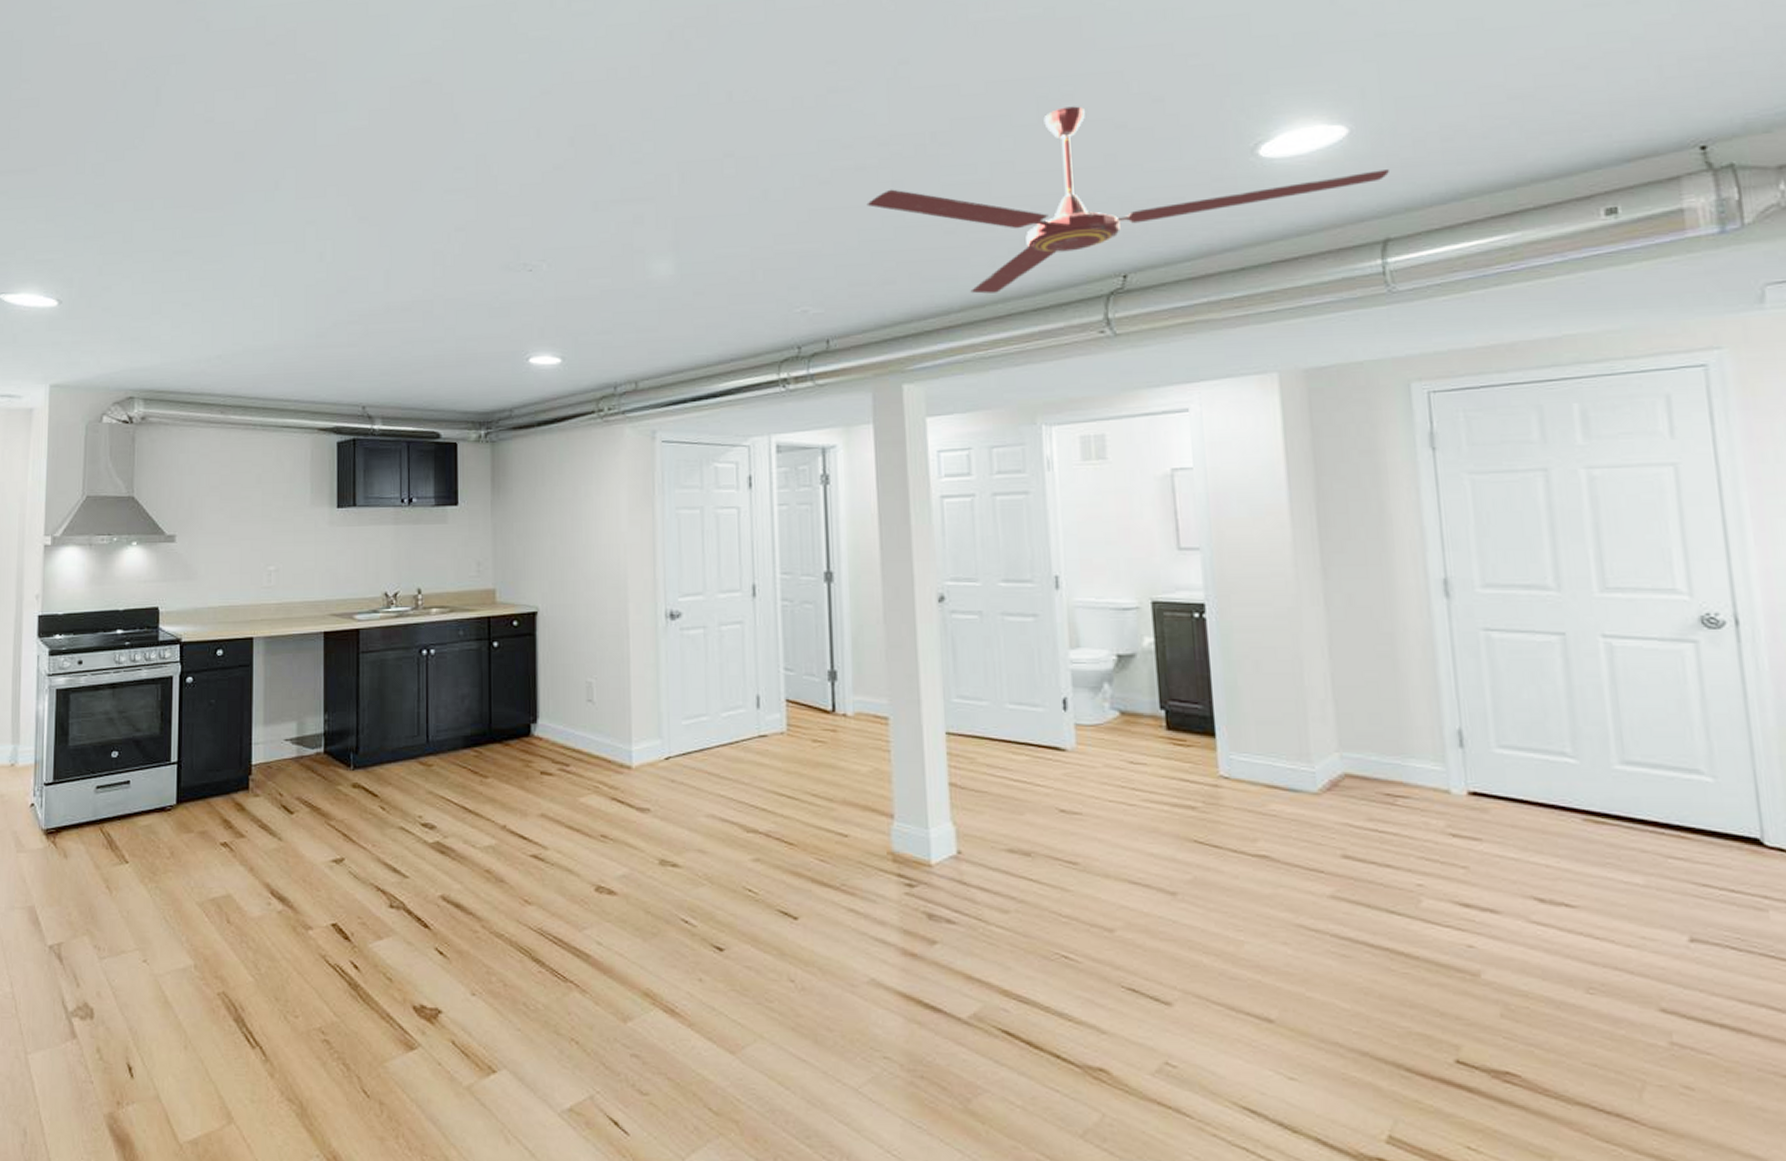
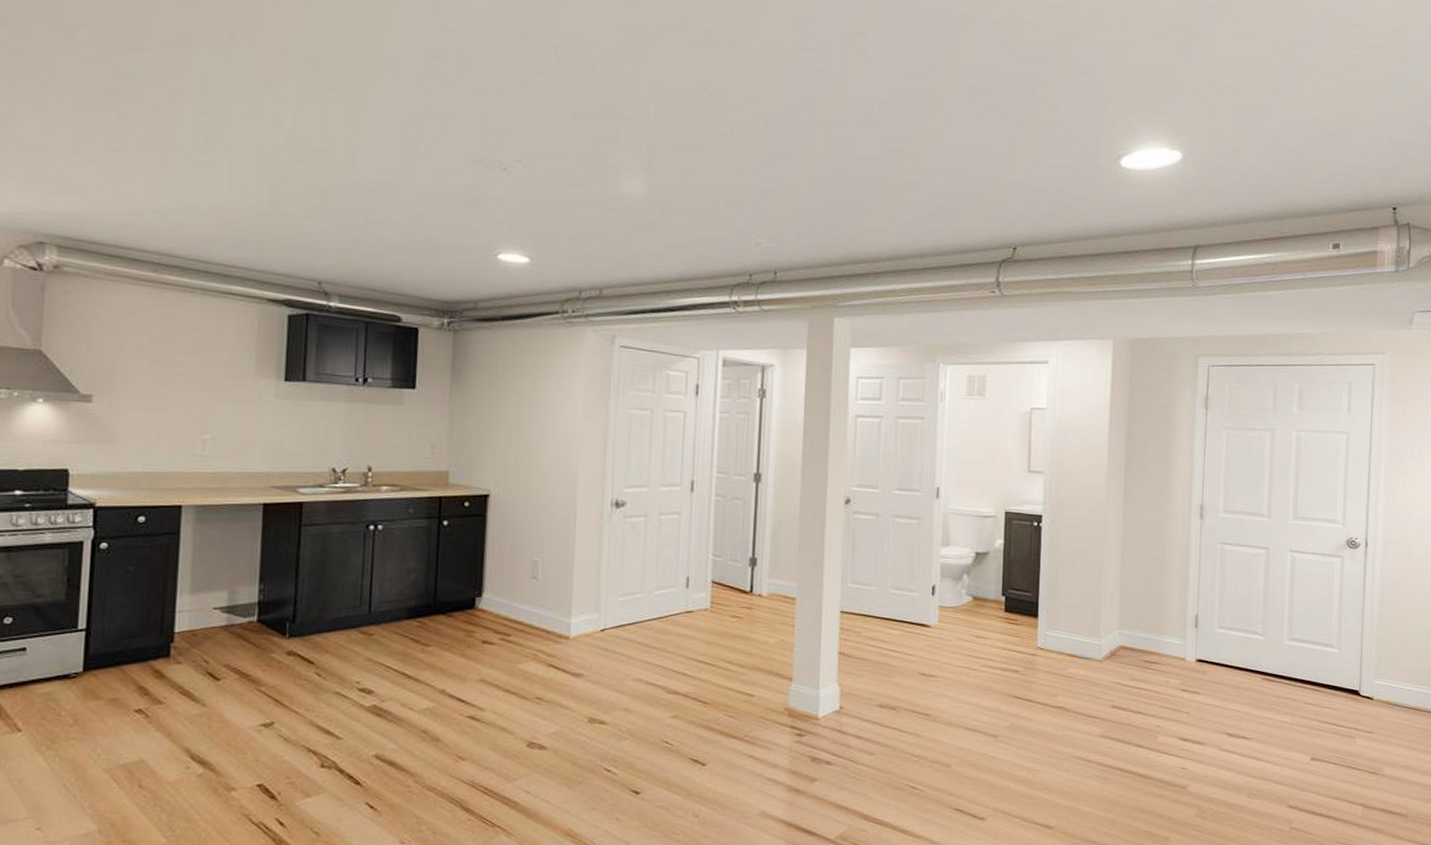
ceiling fan: present [867,106,1389,294] -> none [819,99,1205,249]

